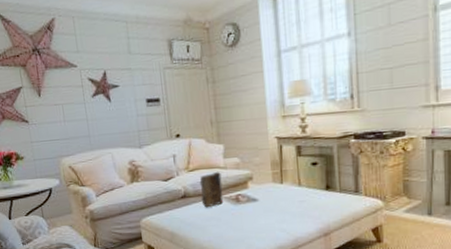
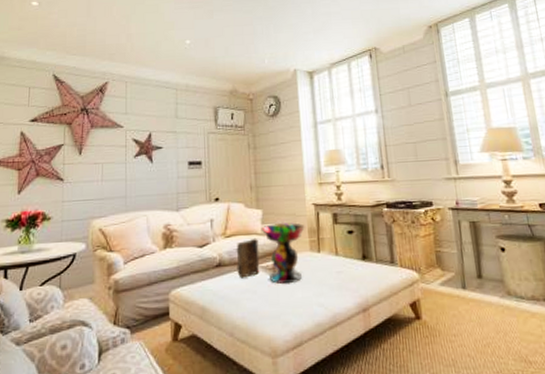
decorative bowl: none [223,156,269,213] -> present [260,222,306,285]

